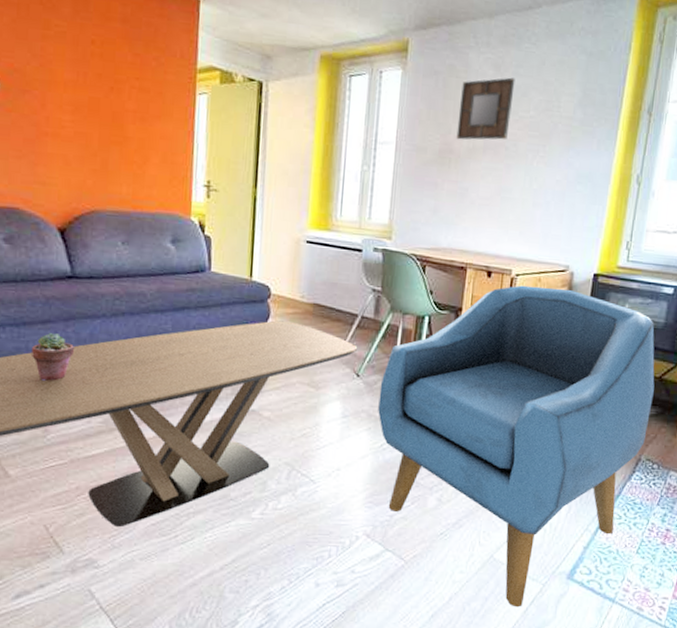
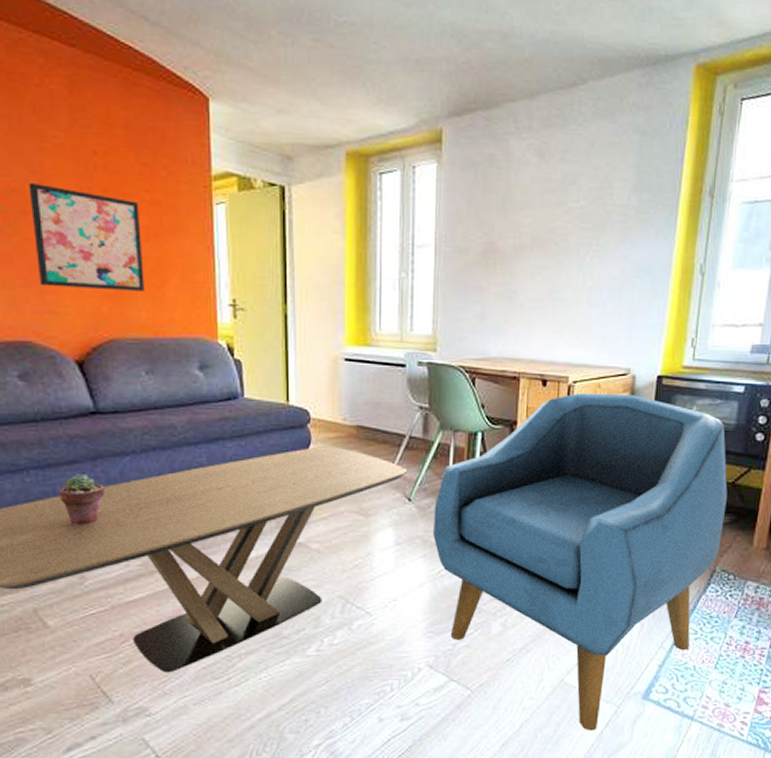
wall art: none [29,64,129,169] -> present [28,182,145,292]
home mirror: present [456,77,515,140] -> none [501,164,562,238]

